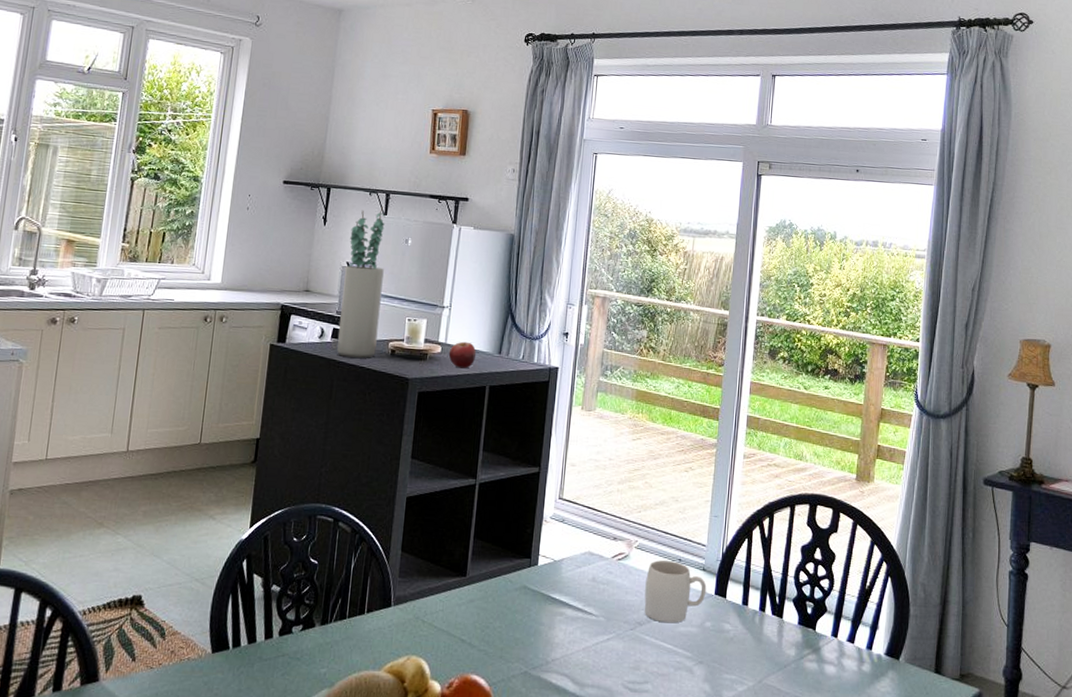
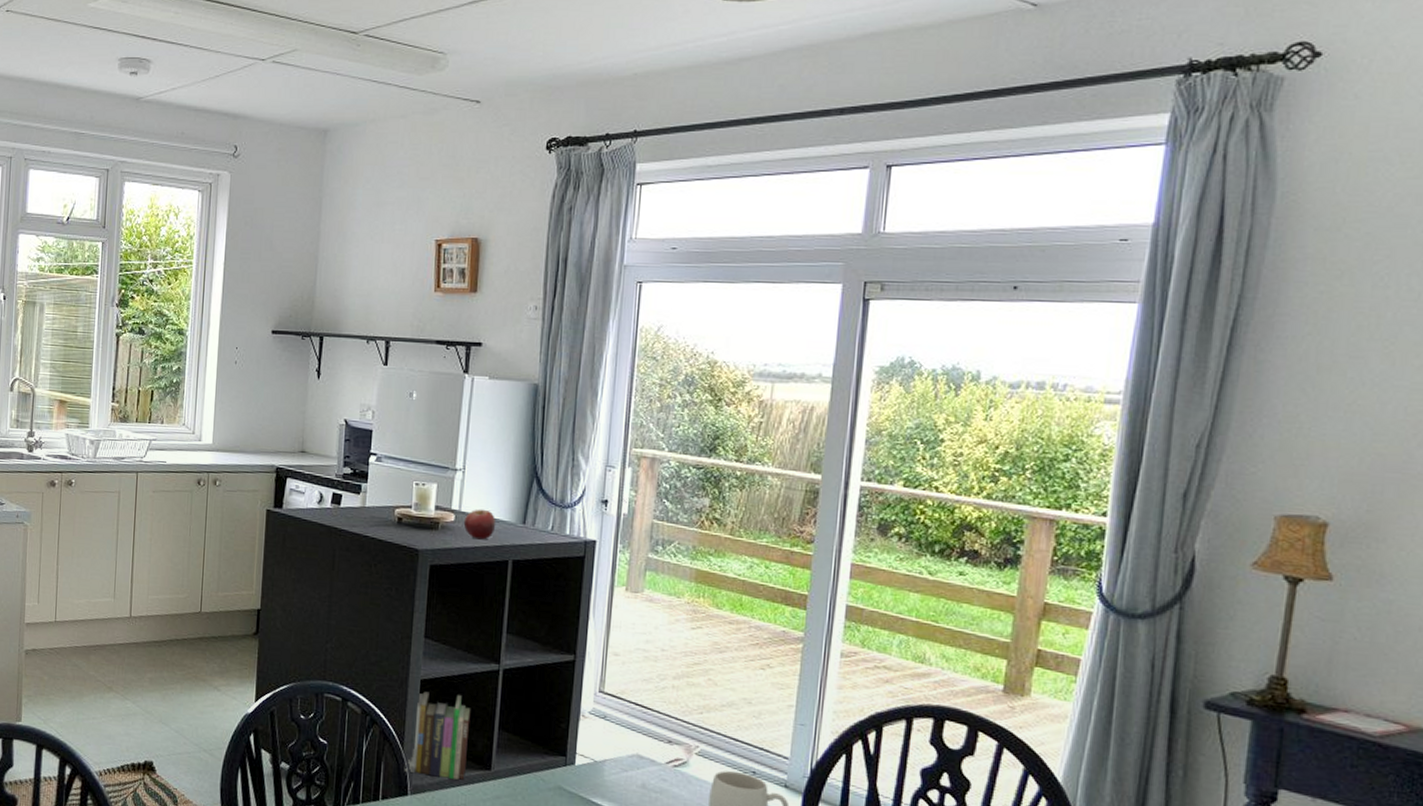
vase: present [337,205,386,358] -> none [338,355,386,527]
books: none [389,507,450,588] -> present [405,691,471,780]

